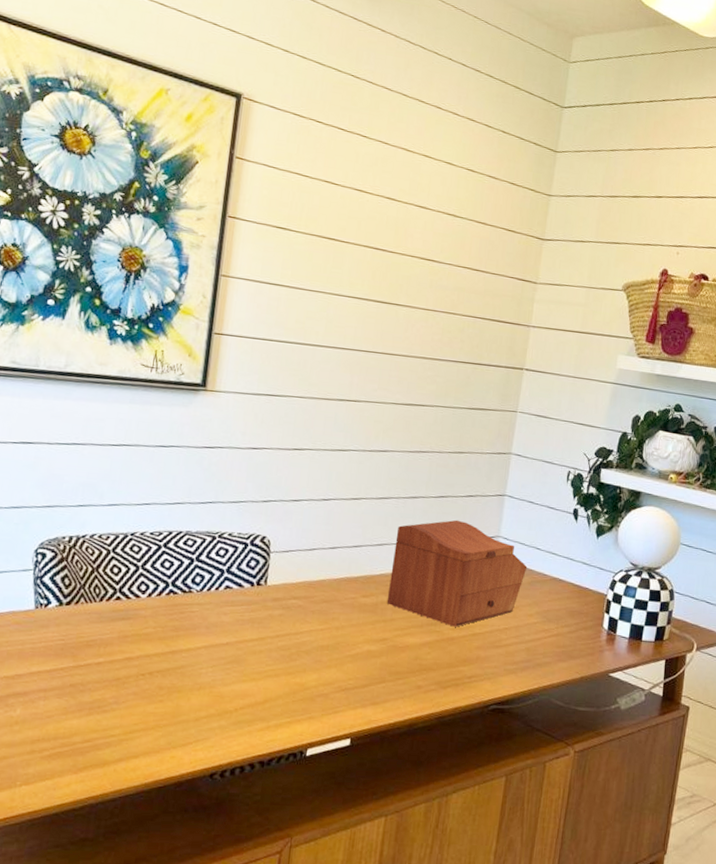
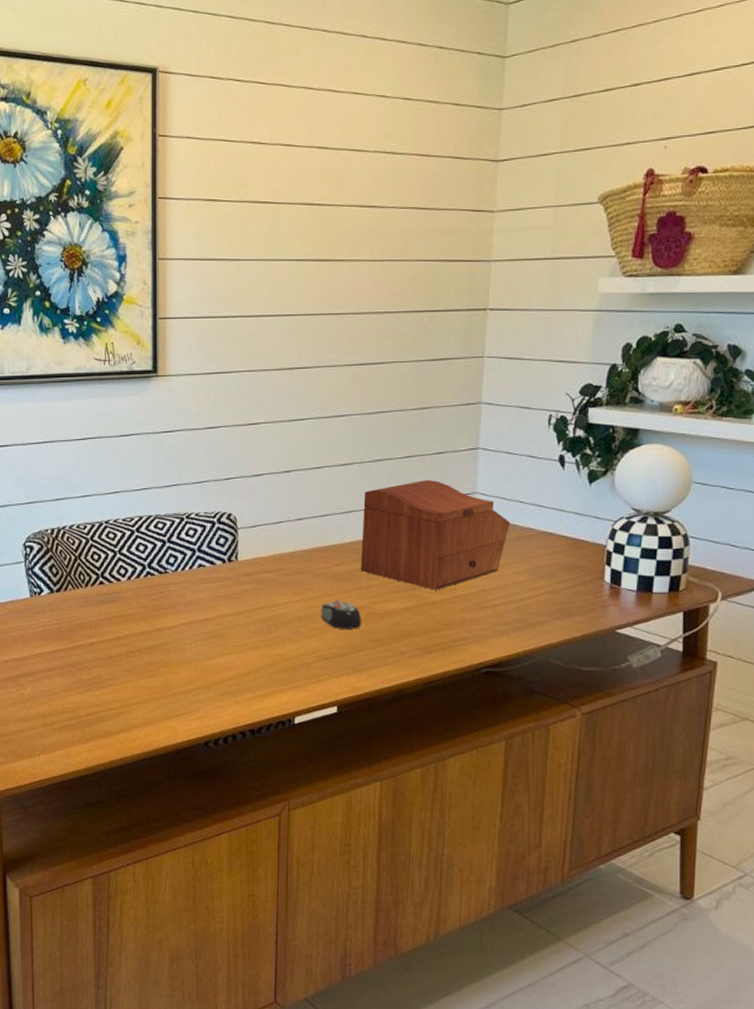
computer mouse: none [344,631,384,661] -> present [321,600,362,629]

